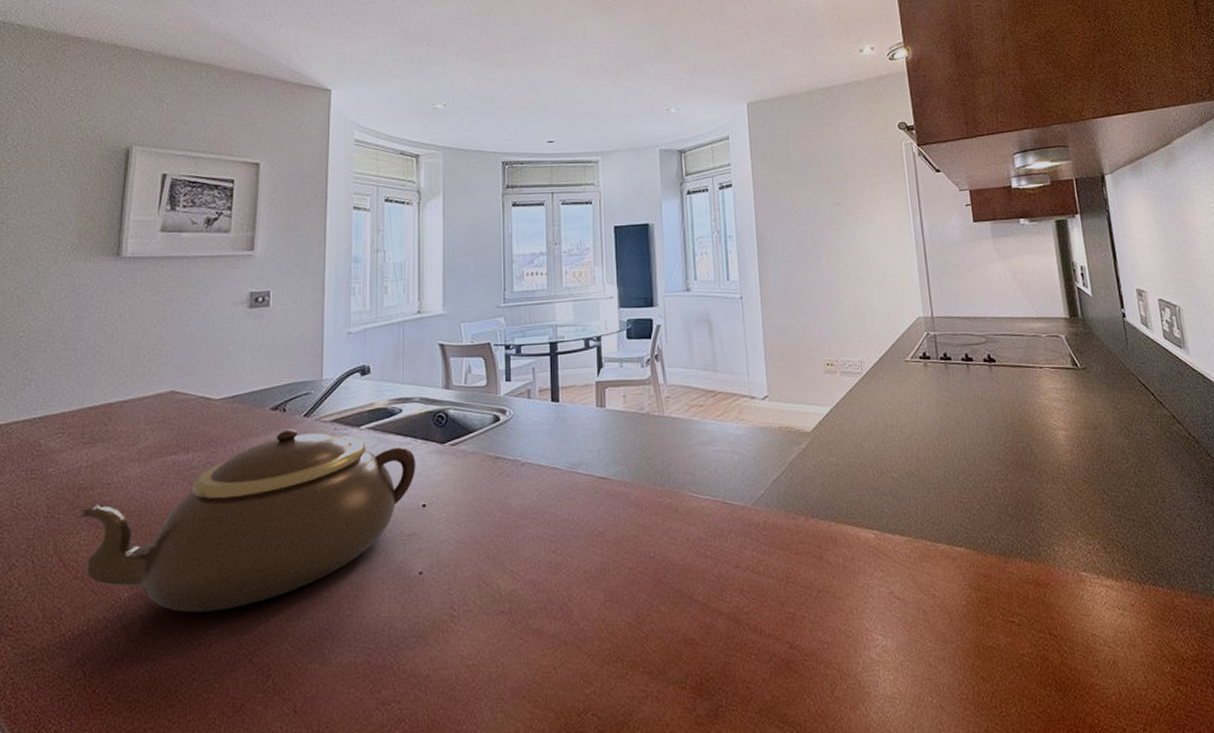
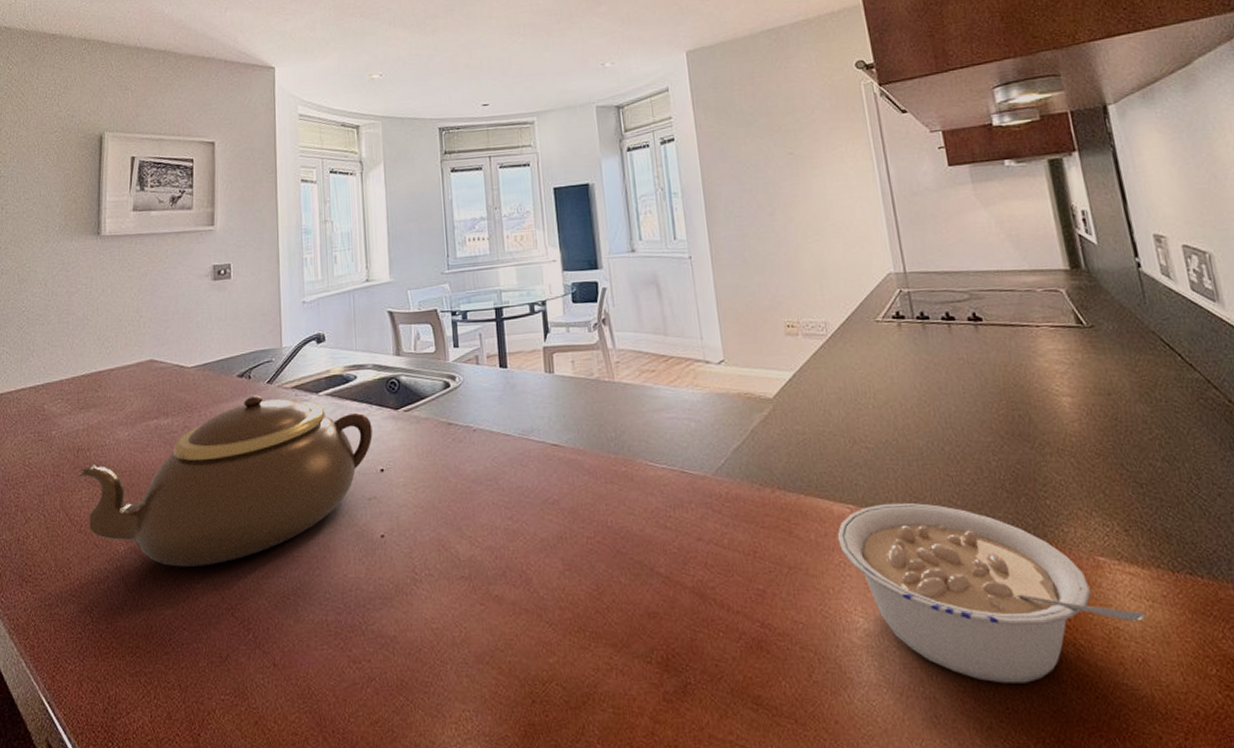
legume: none [862,527,1118,690] -> present [837,502,1147,684]

